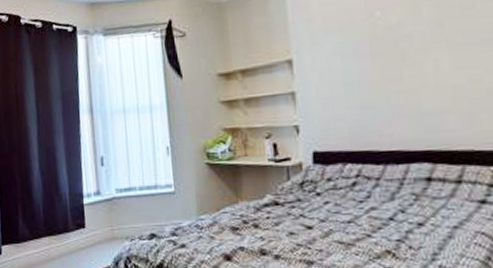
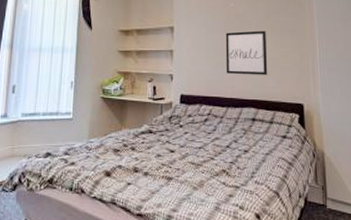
wall art: none [372,45,448,117] -> present [225,30,268,75]

